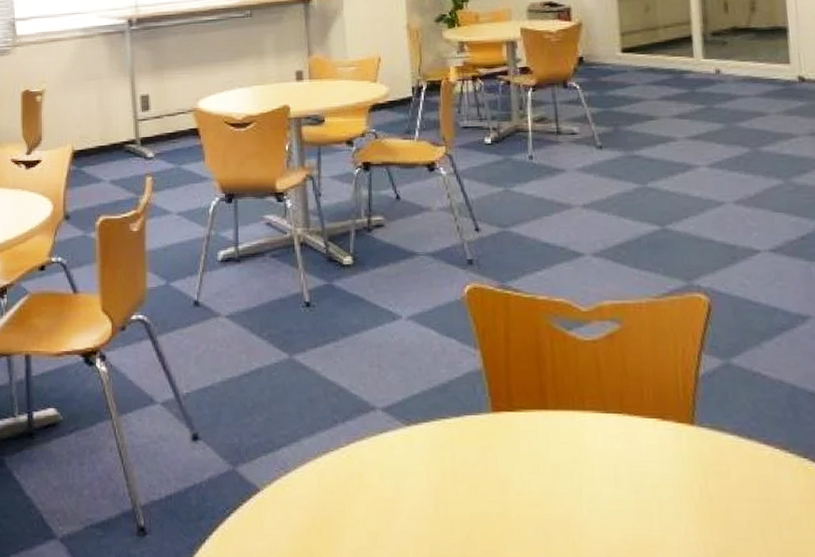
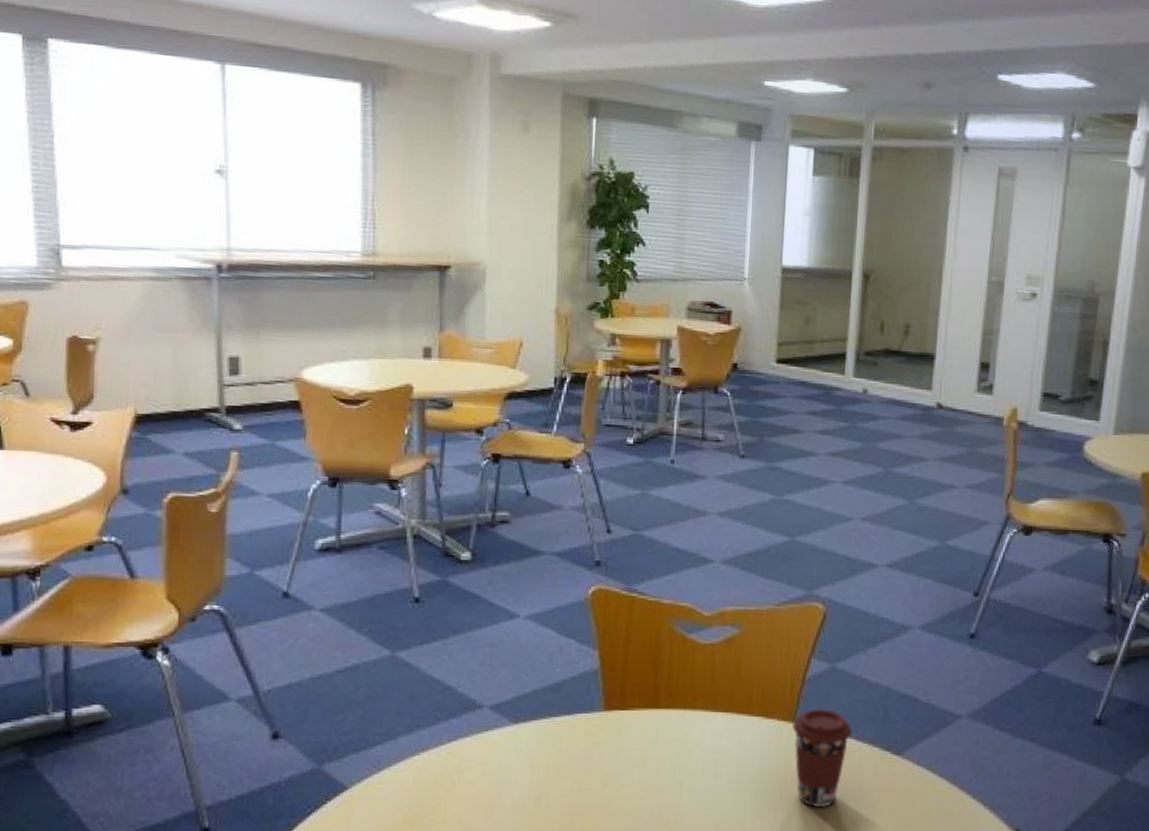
coffee cup: none [691,408,760,522] -> present [792,708,852,807]

